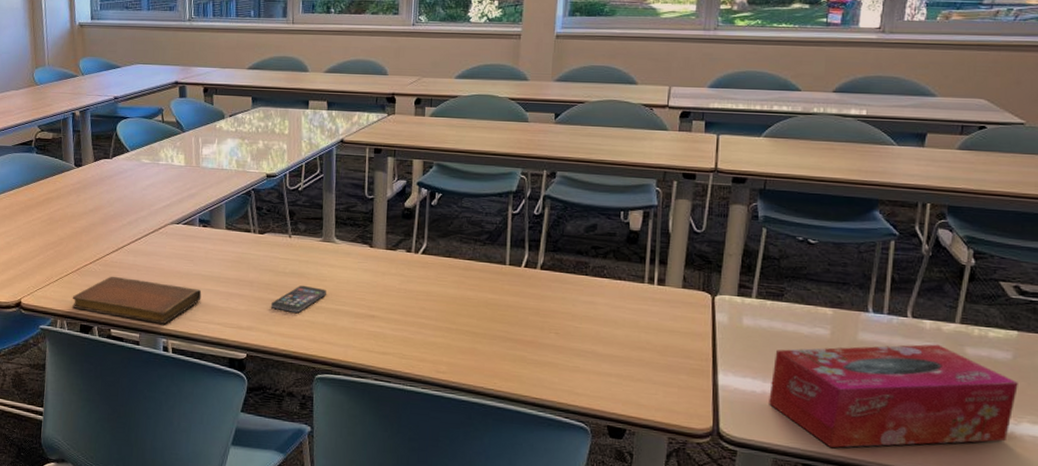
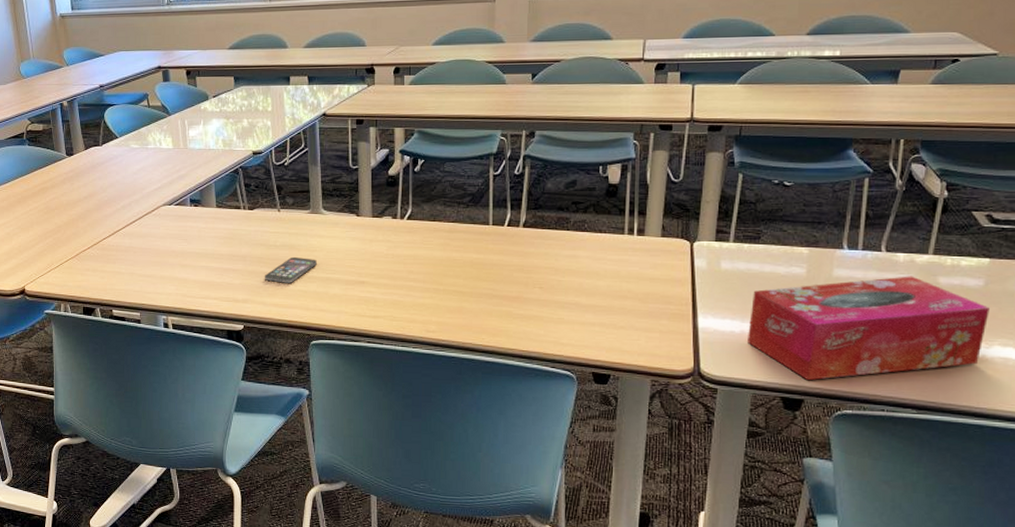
notebook: present [72,276,202,324] -> none [73,259,197,302]

